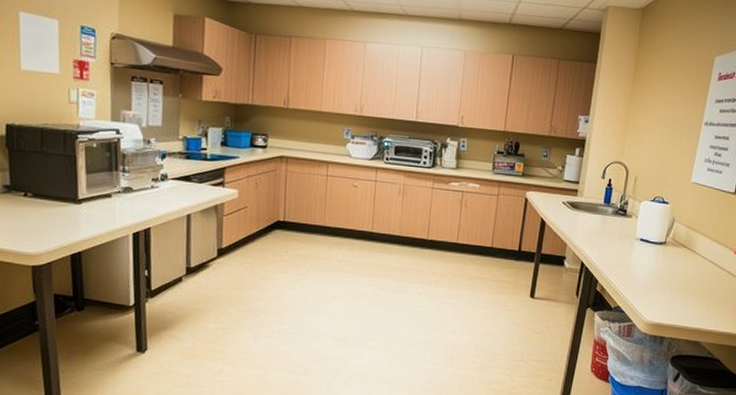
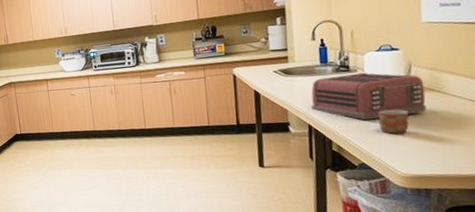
toaster: none [587,217,681,266] -> present [311,72,427,121]
mug: none [638,258,664,283] -> present [378,109,409,134]

